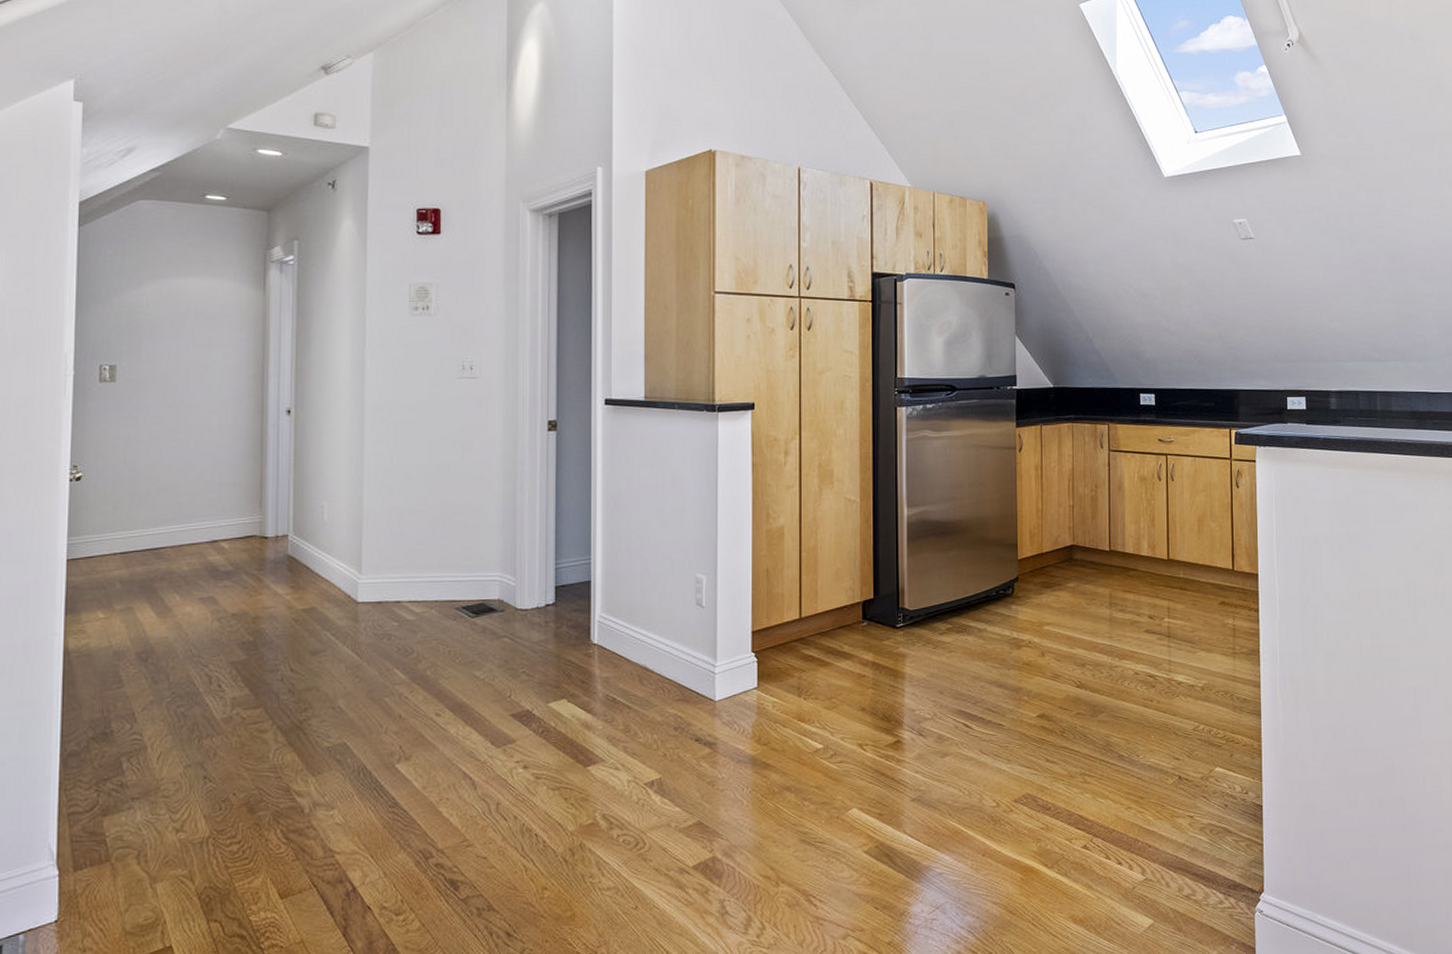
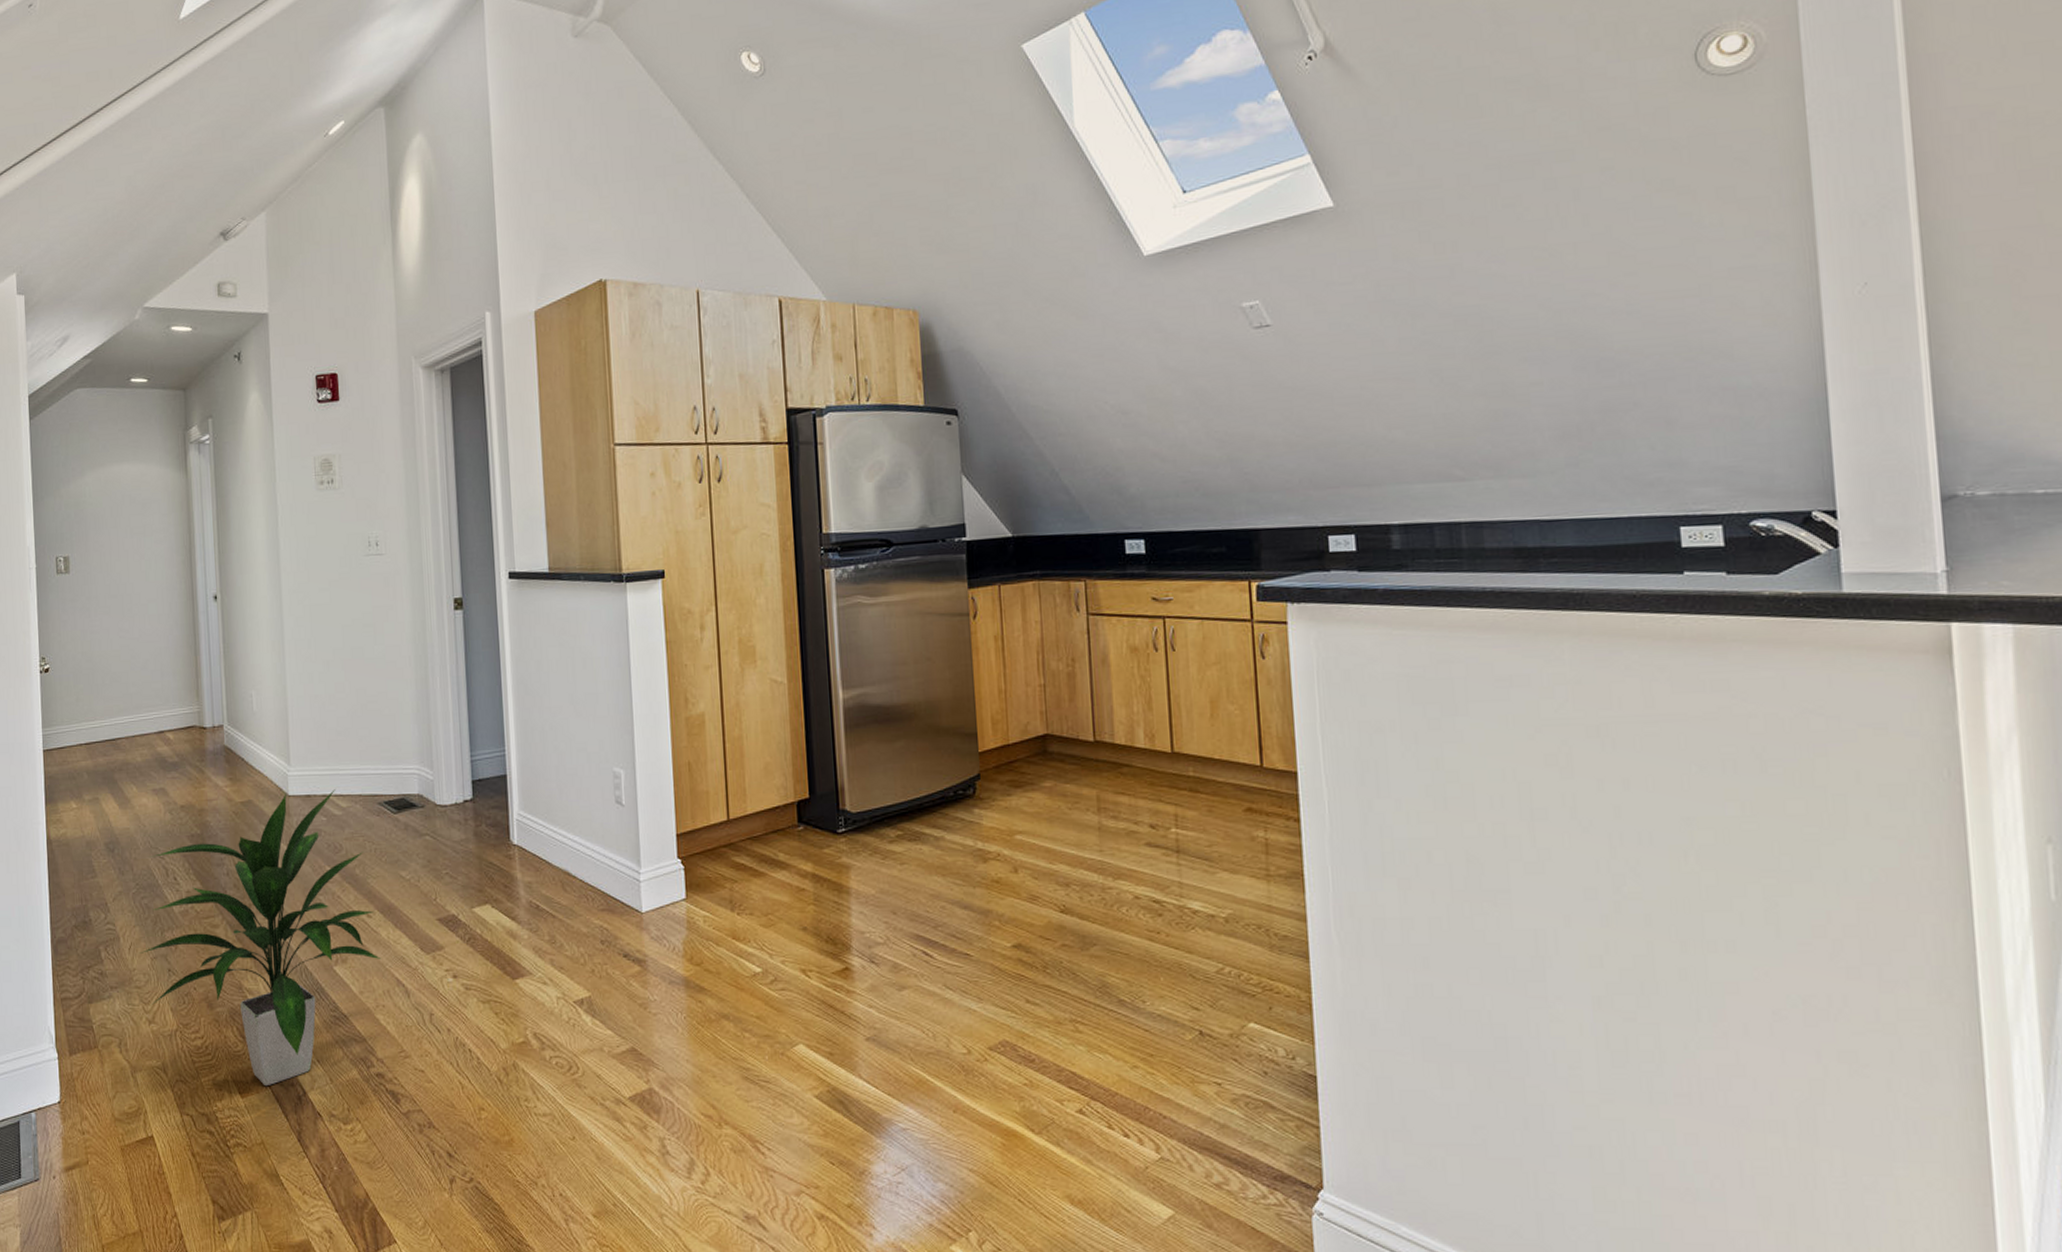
indoor plant: none [169,596,449,886] -> present [139,789,382,1087]

